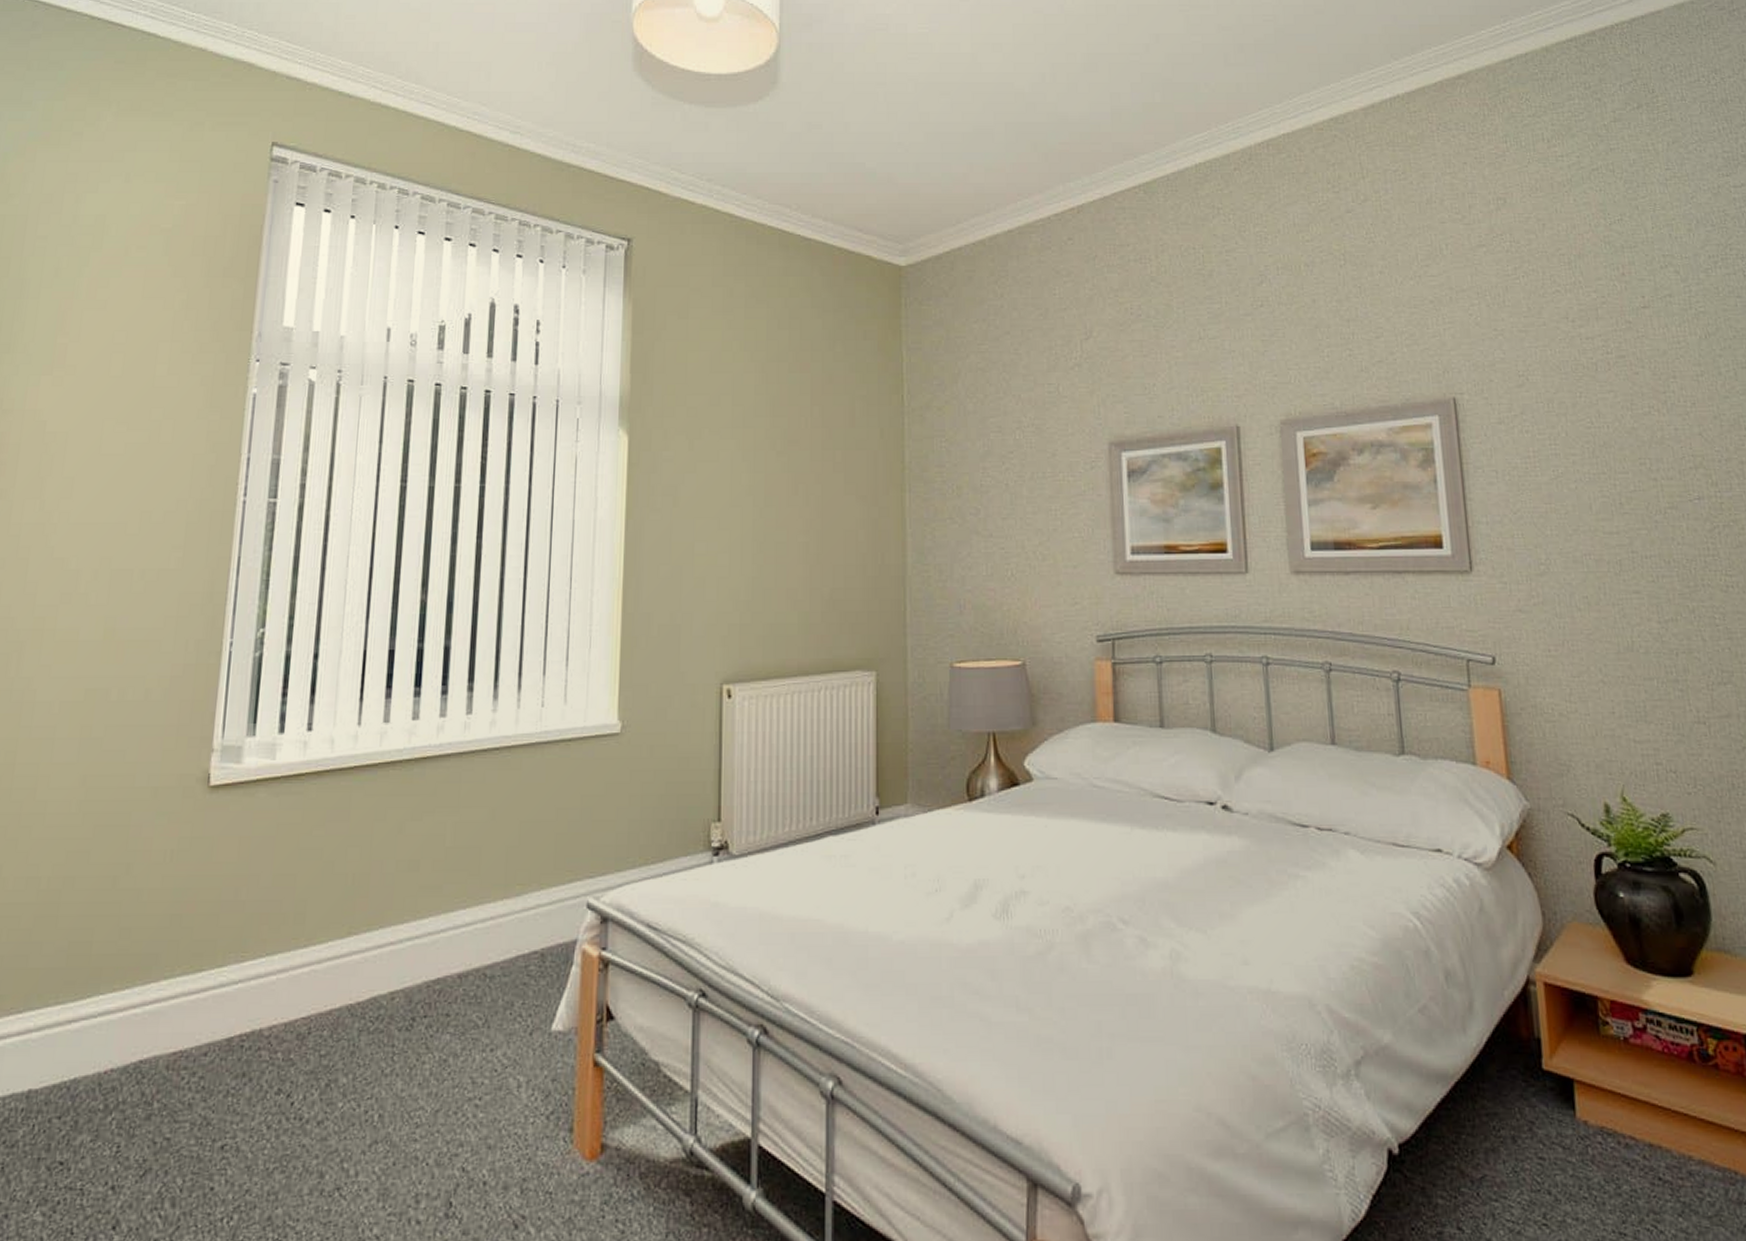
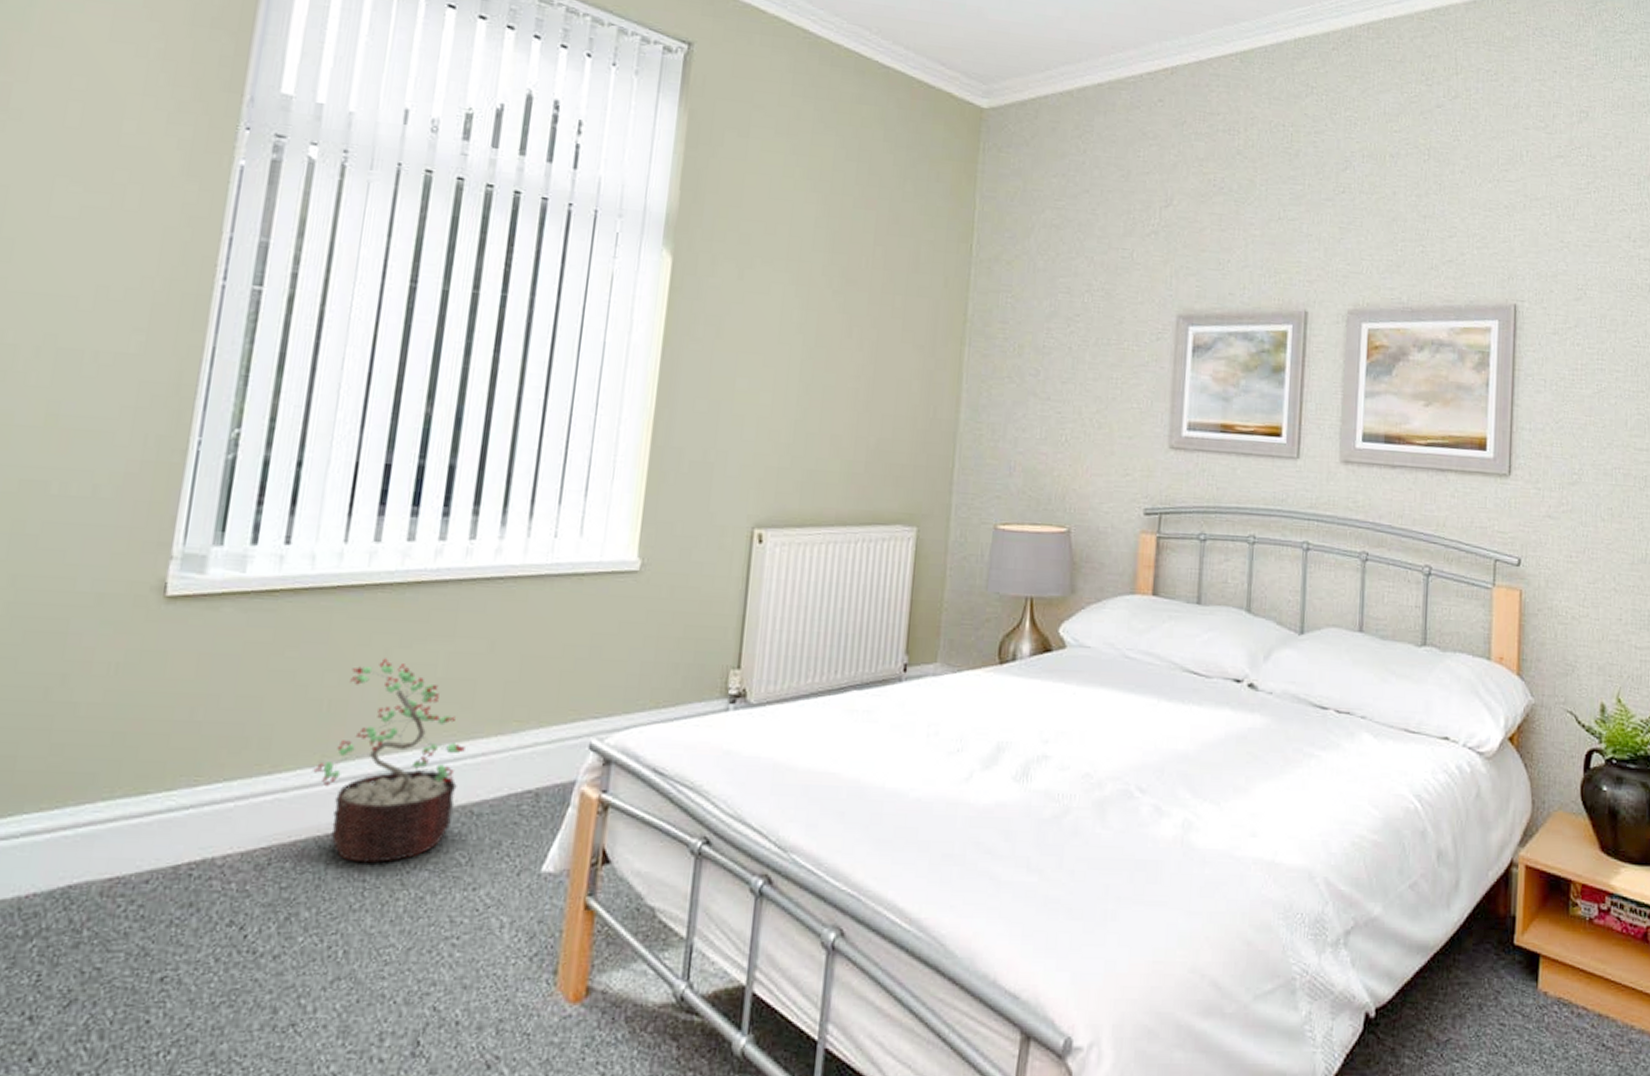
decorative plant: none [342,831,475,1028] -> present [313,658,465,863]

